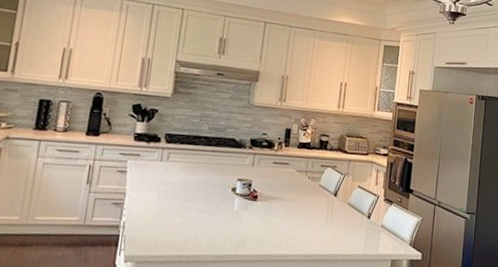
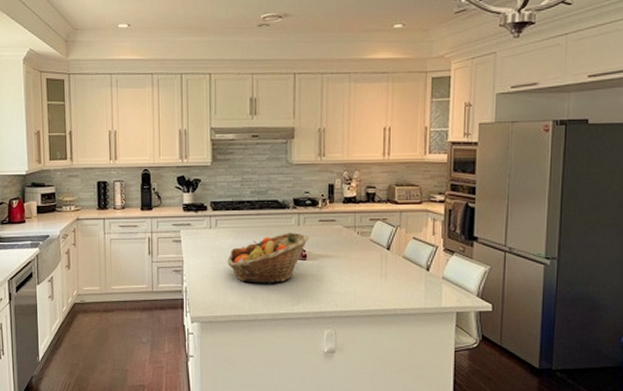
fruit basket: none [174,172,262,224] -> present [227,232,309,284]

